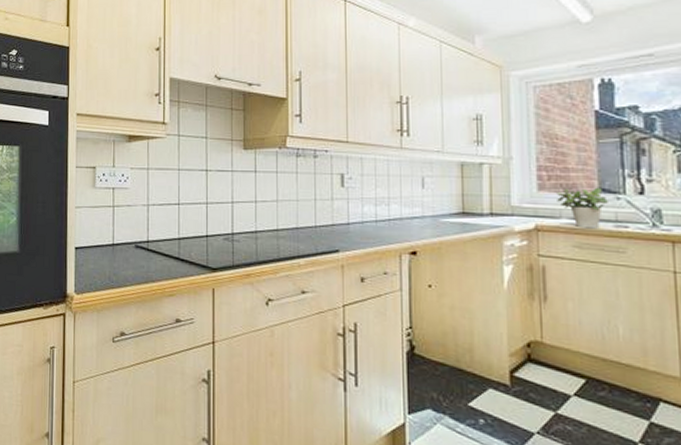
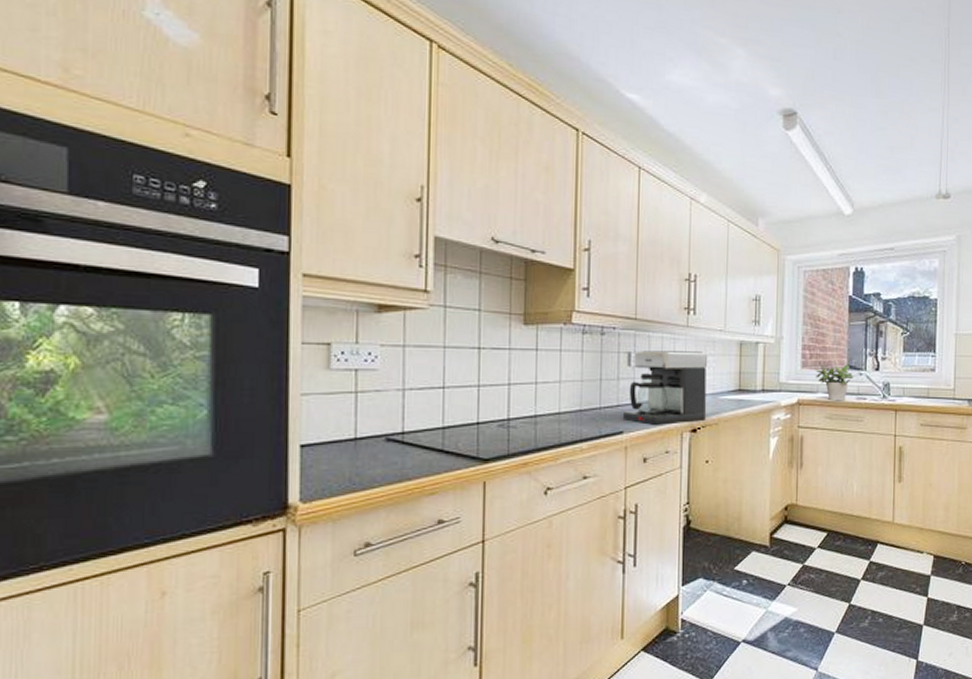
coffee maker: none [337,172,427,246] -> present [622,350,707,425]

